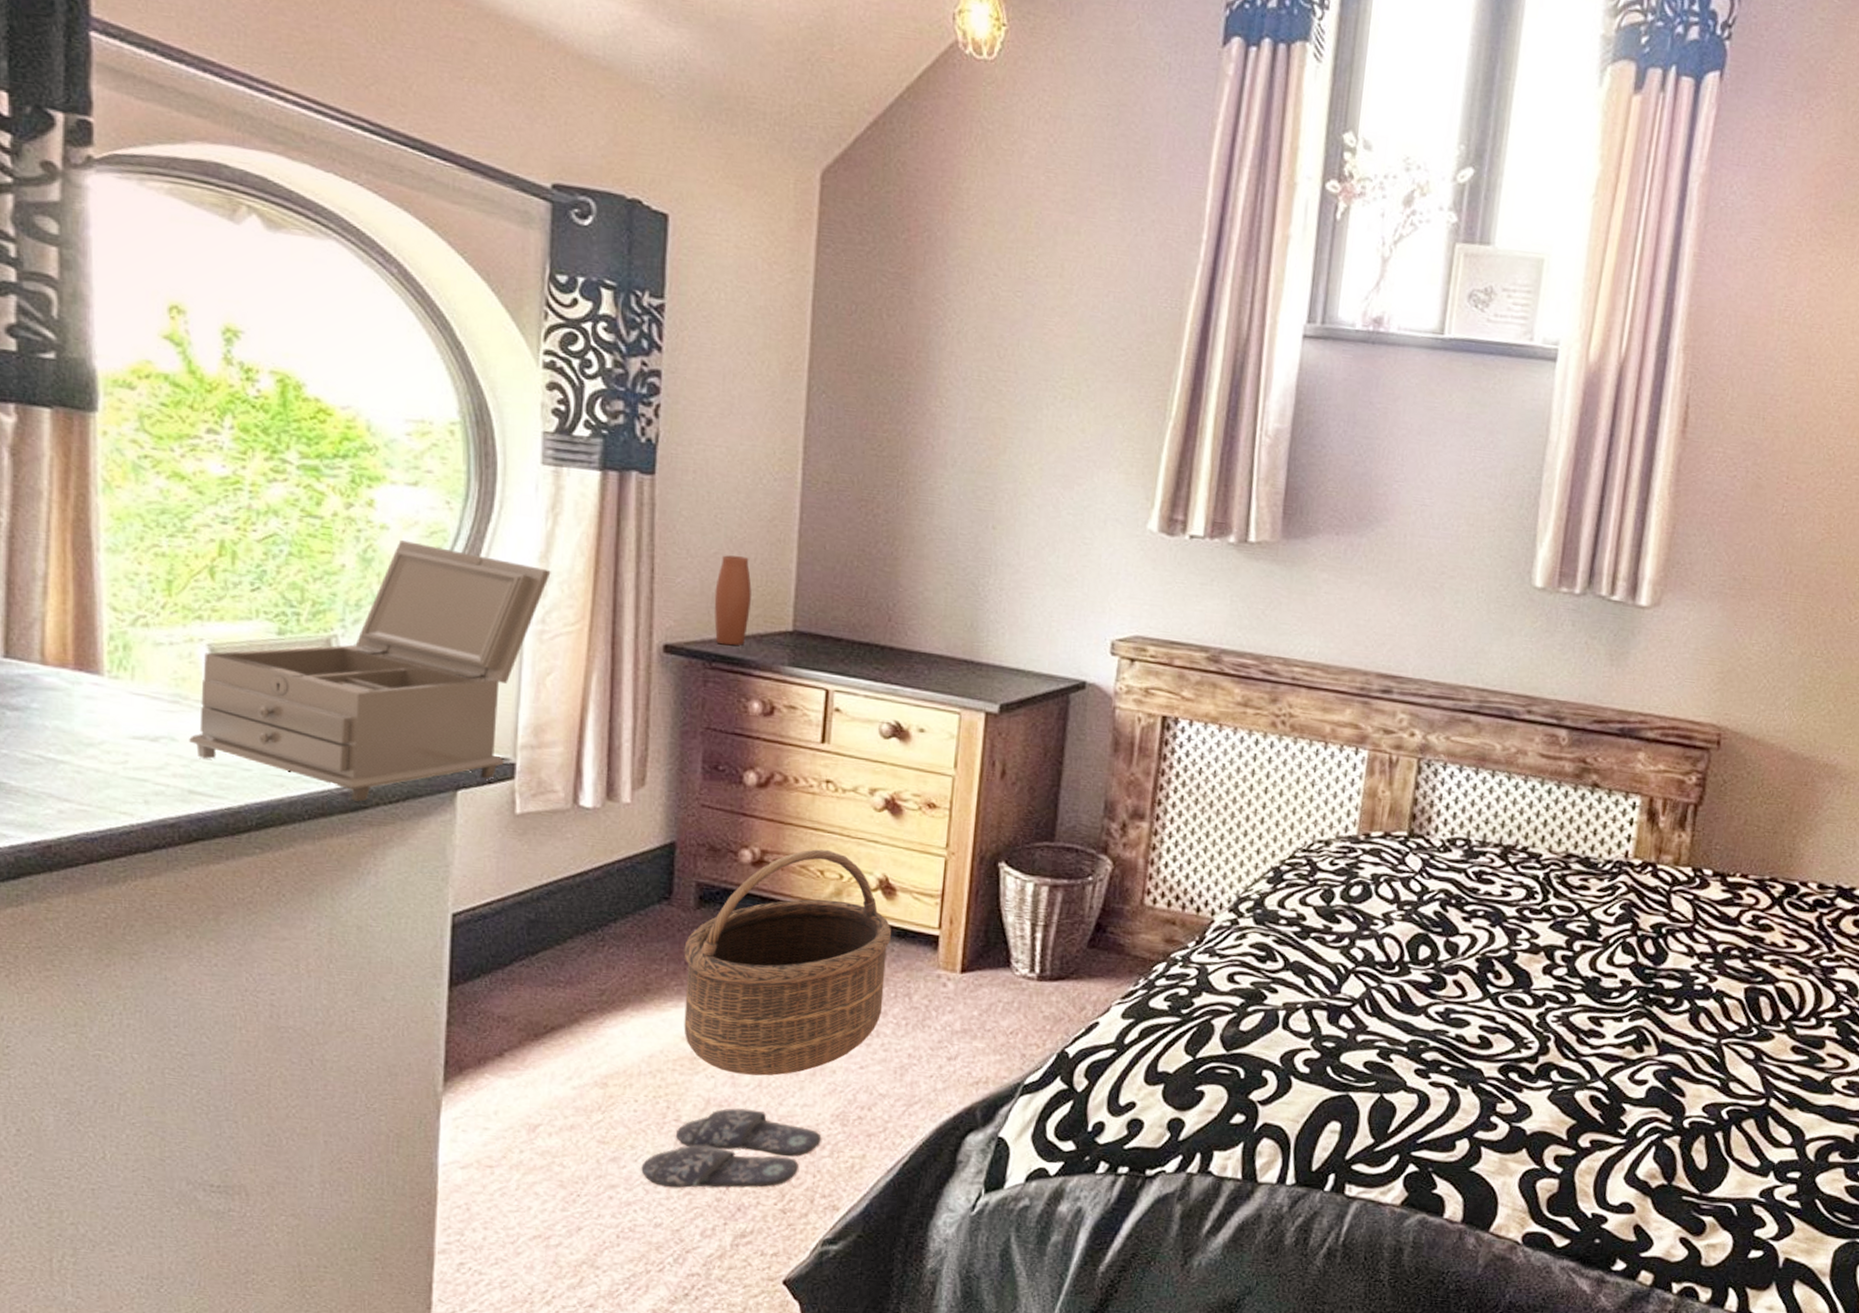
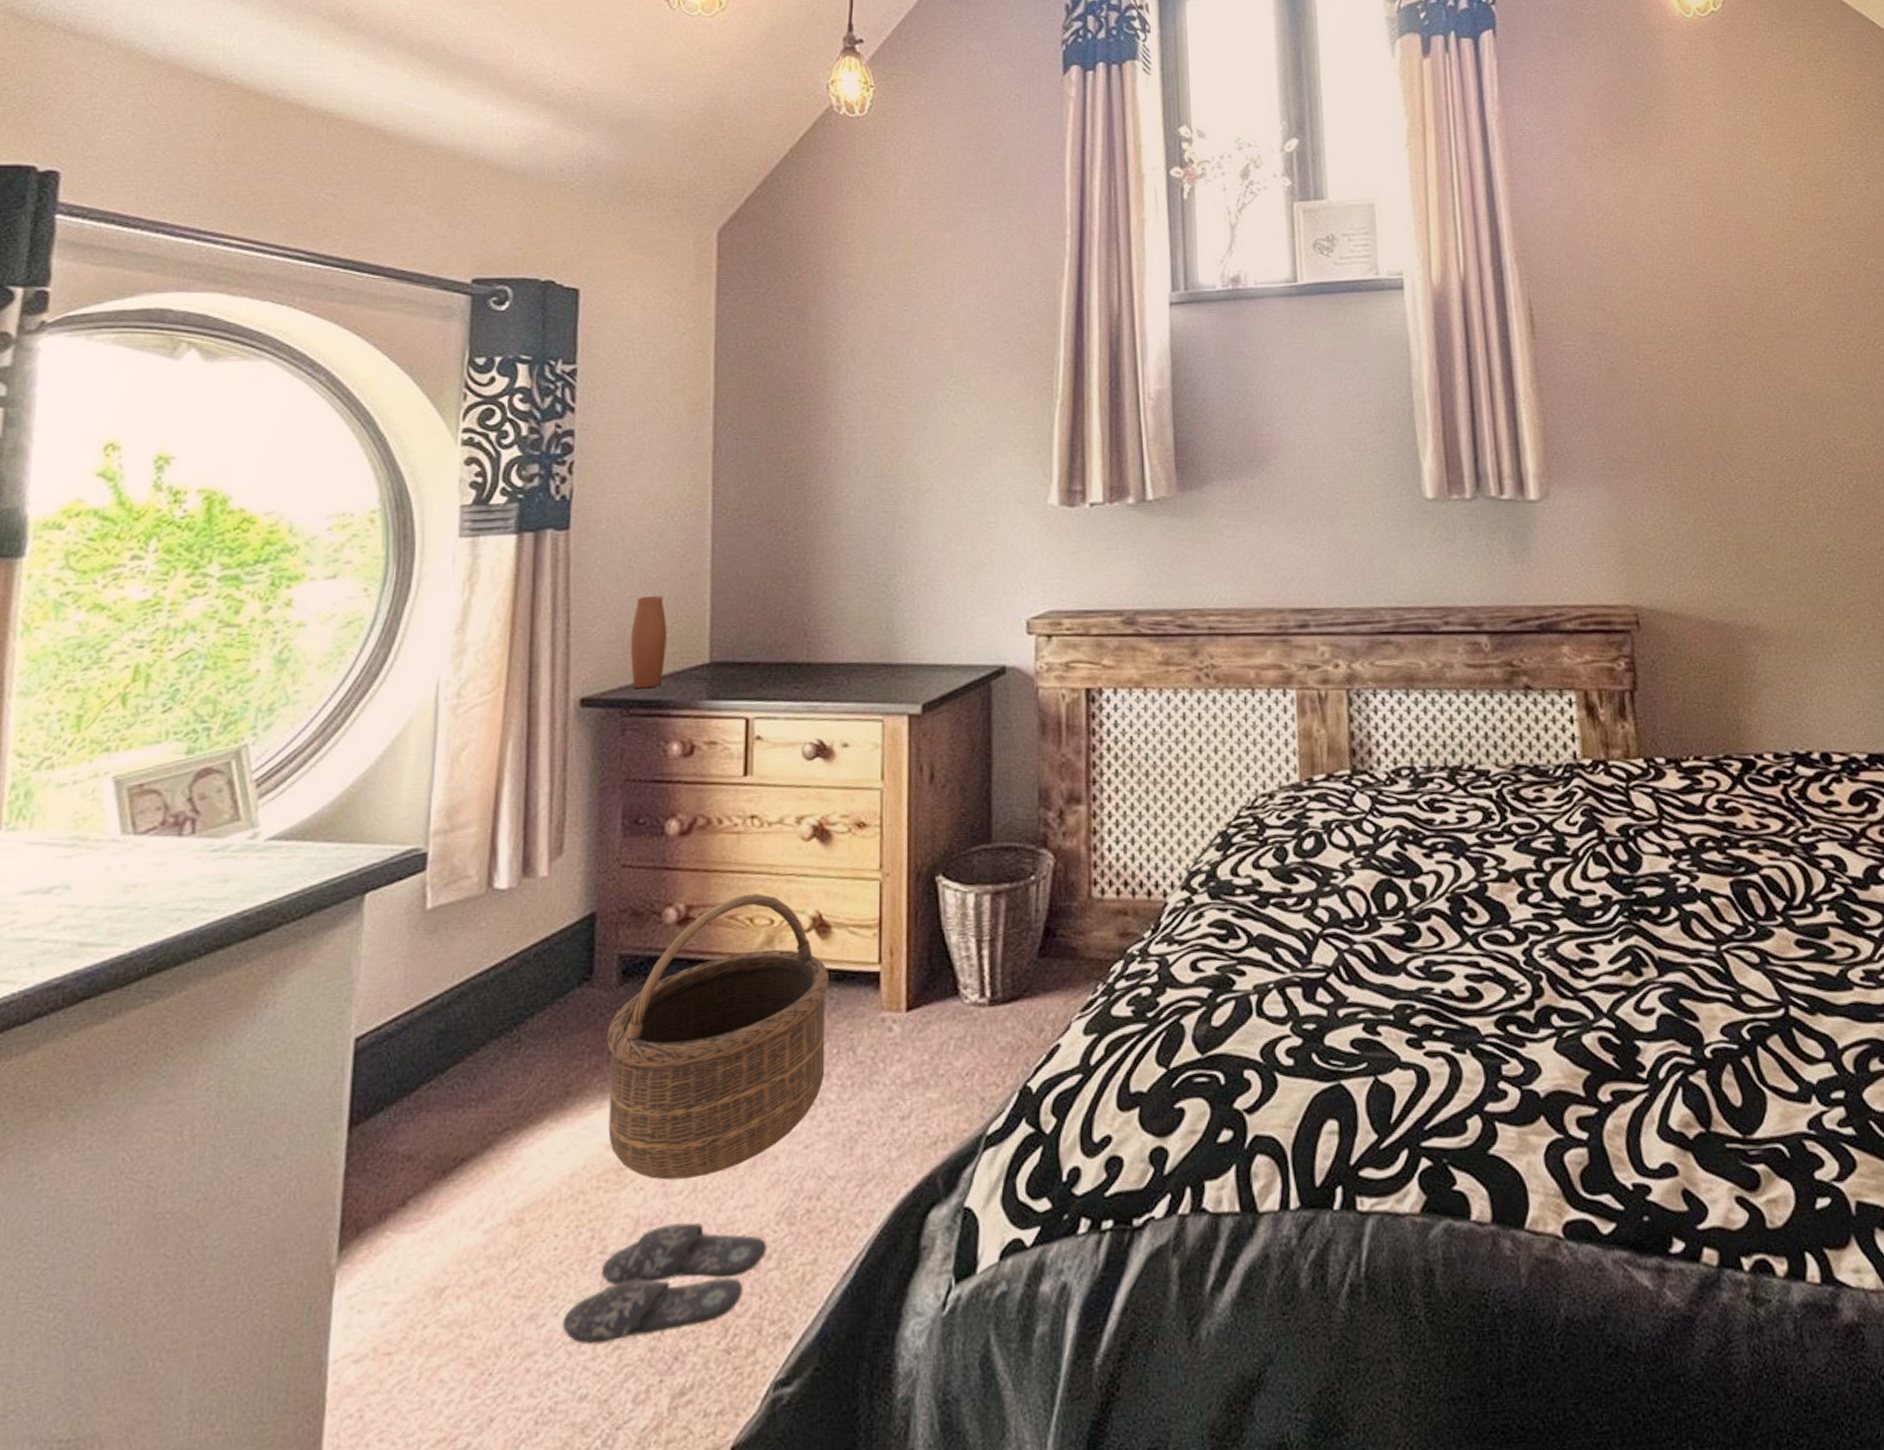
jewelry box: present [189,540,551,802] -> none [84,635,467,925]

